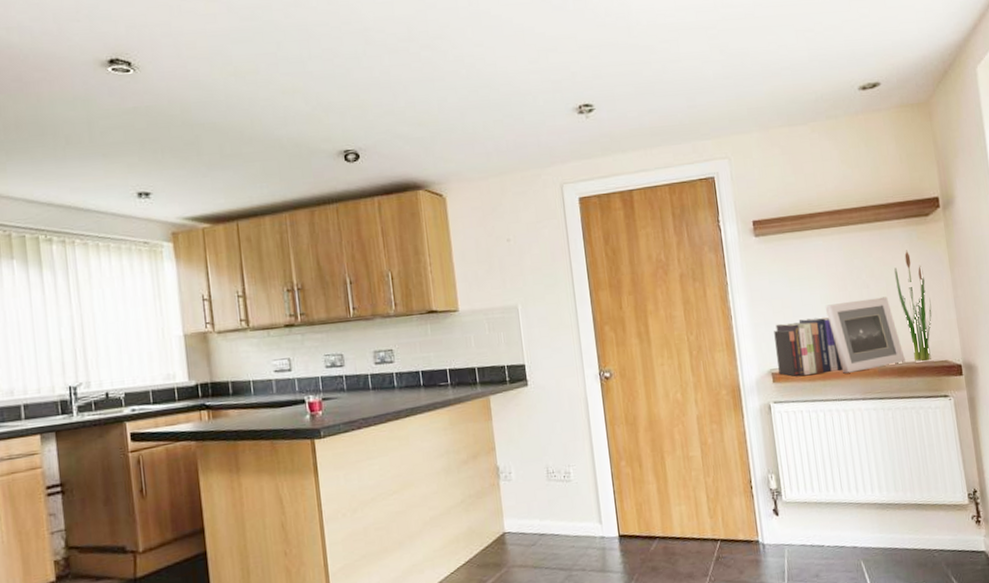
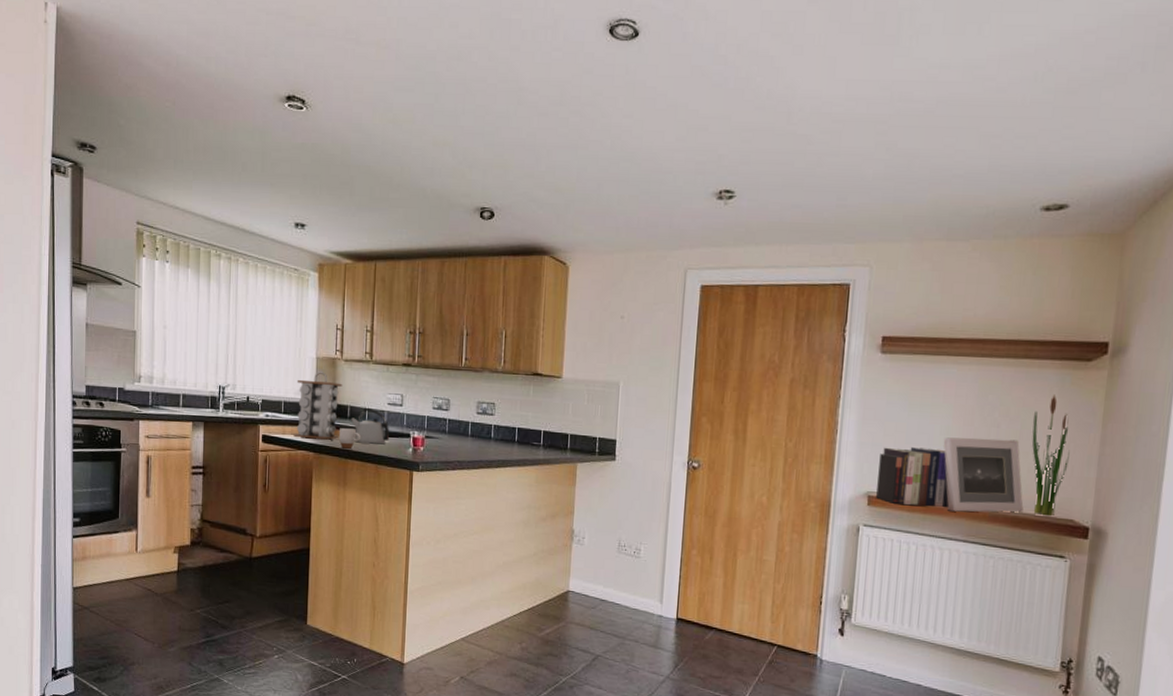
spice rack: none [164,349,224,429] -> present [293,371,343,441]
mug: none [223,406,249,431] -> present [339,428,360,450]
kettle: none [233,379,283,422] -> present [350,407,390,445]

